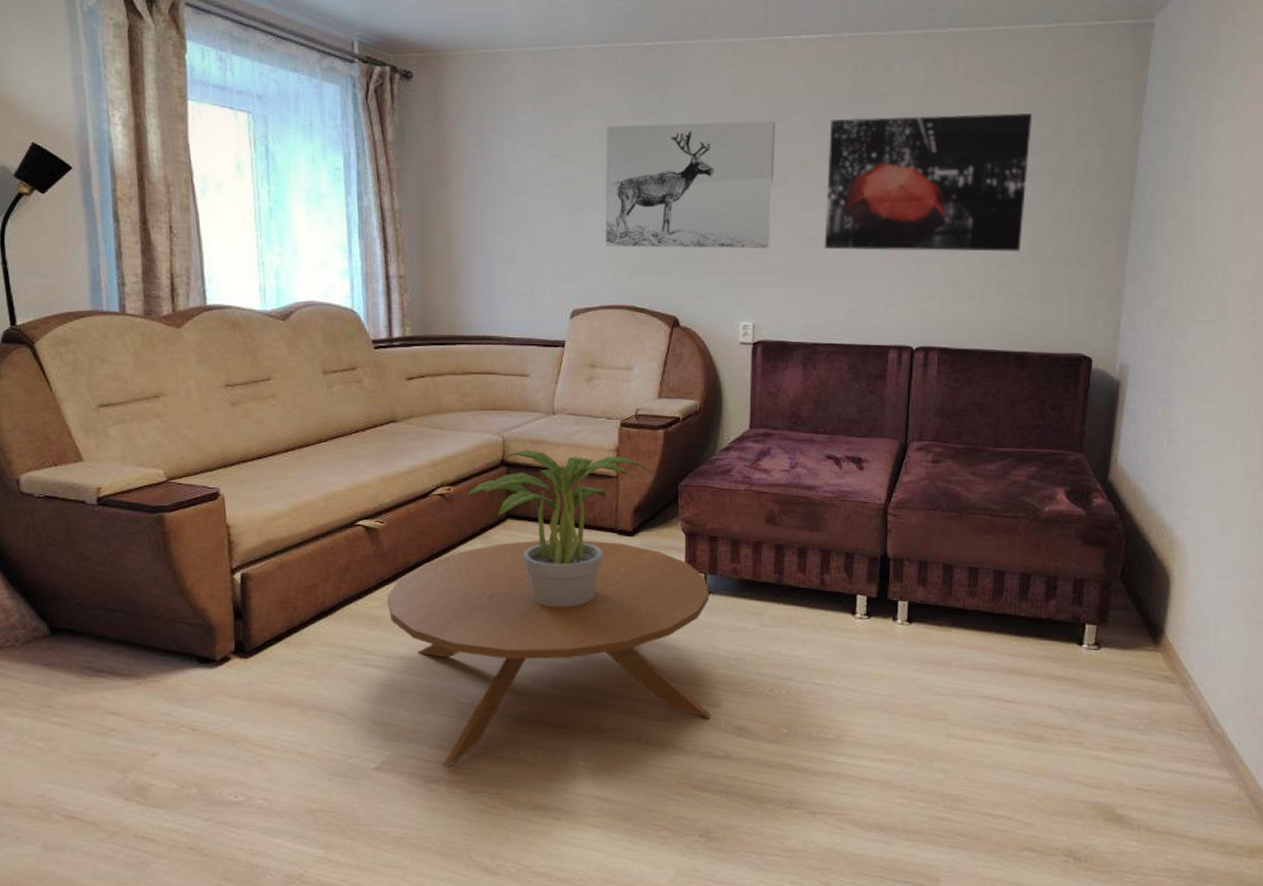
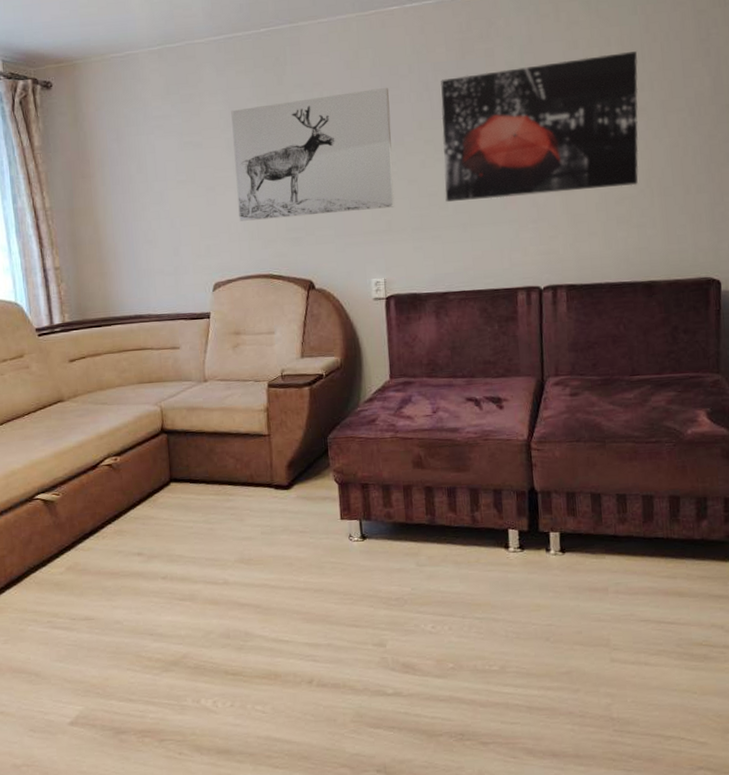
coffee table: present [387,540,712,768] -> none [68,496,378,719]
potted plant: present [467,450,647,608] -> none [132,416,296,562]

